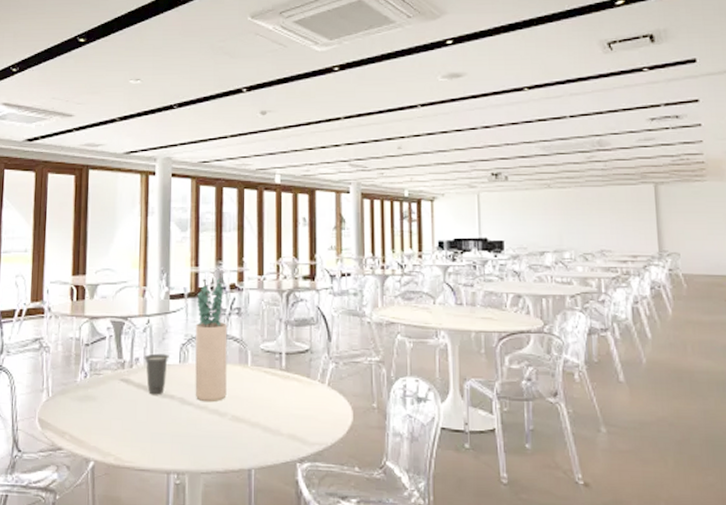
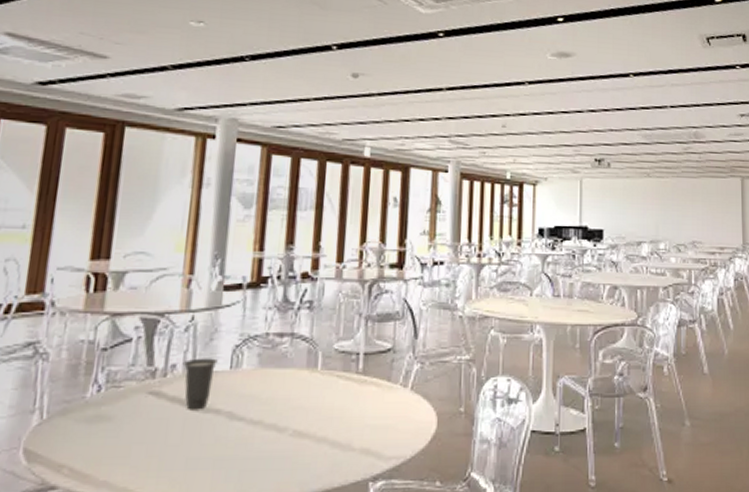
vase: present [195,272,228,402] -> none [248,259,295,416]

